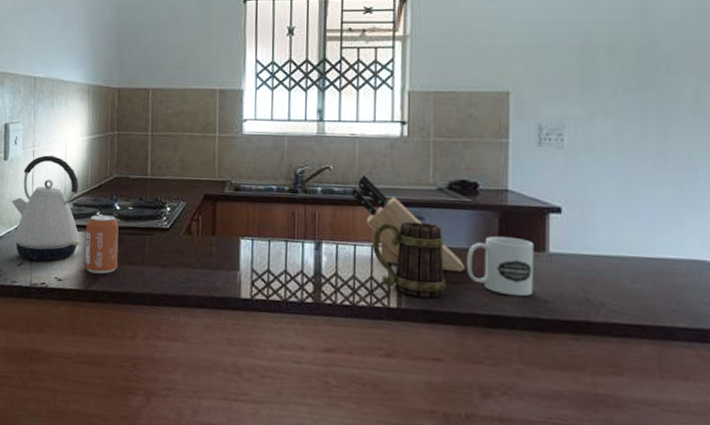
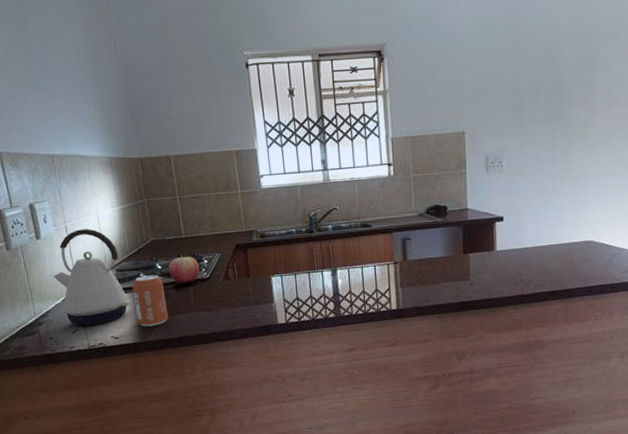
apple: none [127,198,161,232] -> present [168,255,200,284]
knife block: present [351,174,466,273] -> none [355,210,442,277]
mug: present [371,221,446,298] -> none [374,241,430,298]
mug: present [467,236,534,297] -> none [443,243,488,286]

